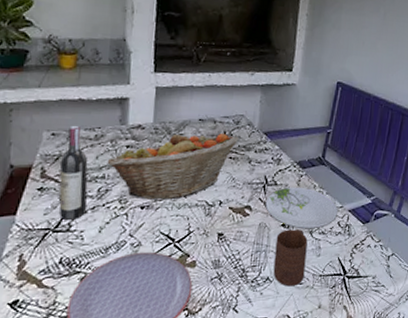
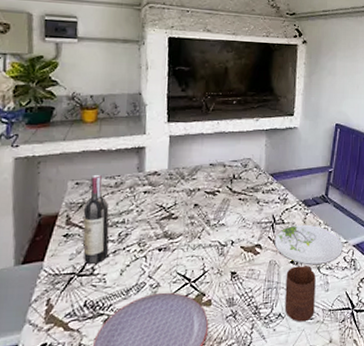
fruit basket: present [107,133,239,200] -> none [126,176,247,242]

